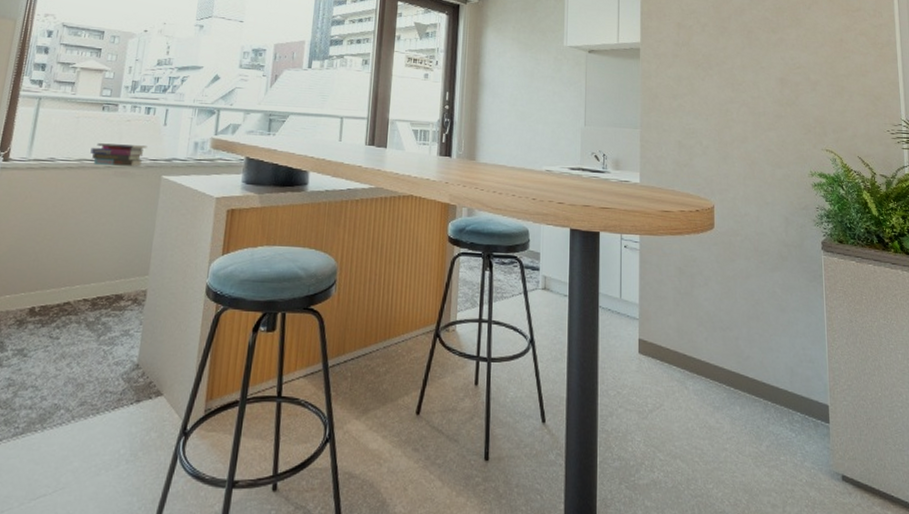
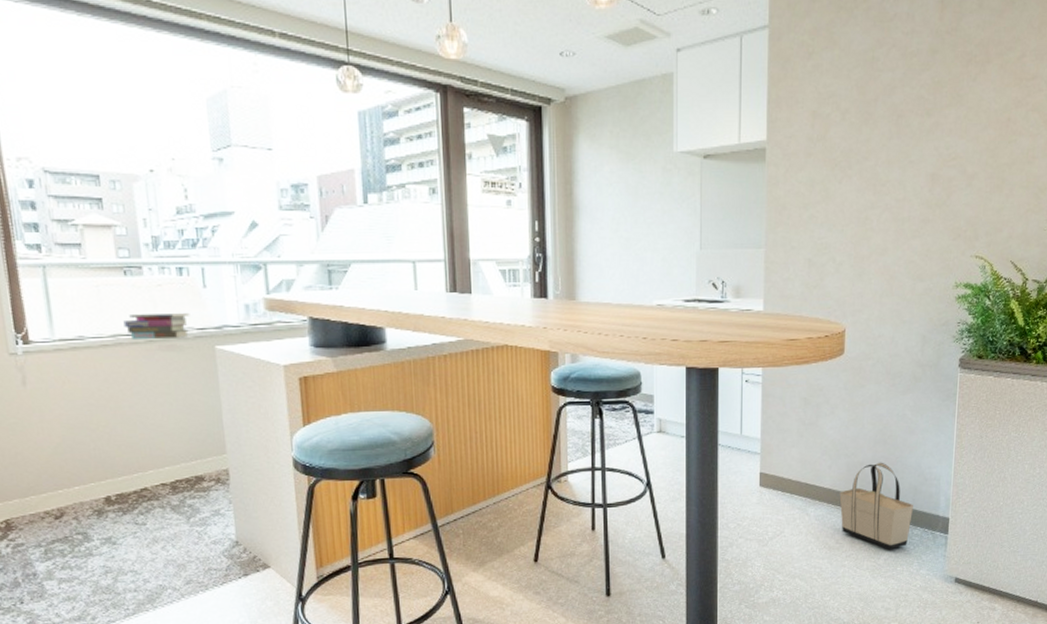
shopping bag: none [717,338,791,436] -> present [839,462,913,550]

